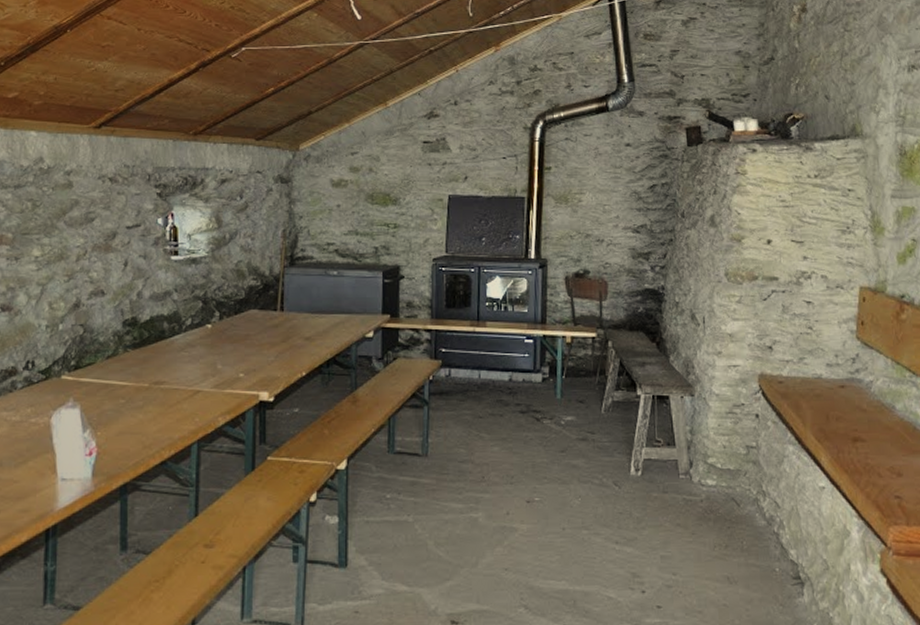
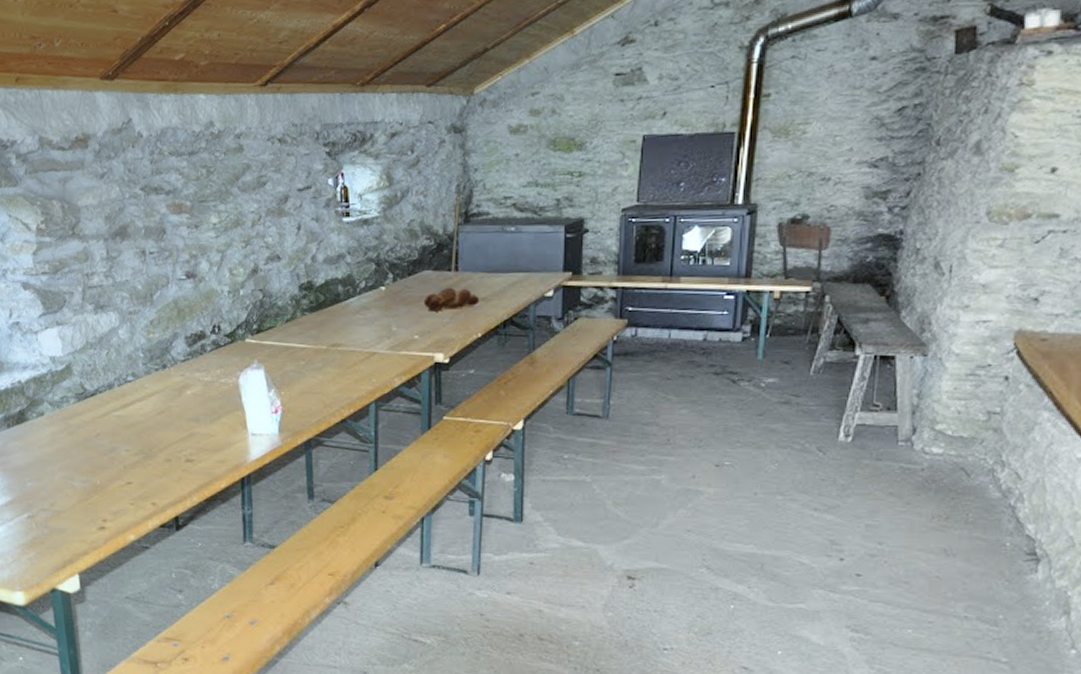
bread loaf: none [249,326,305,350] -> present [423,287,480,312]

